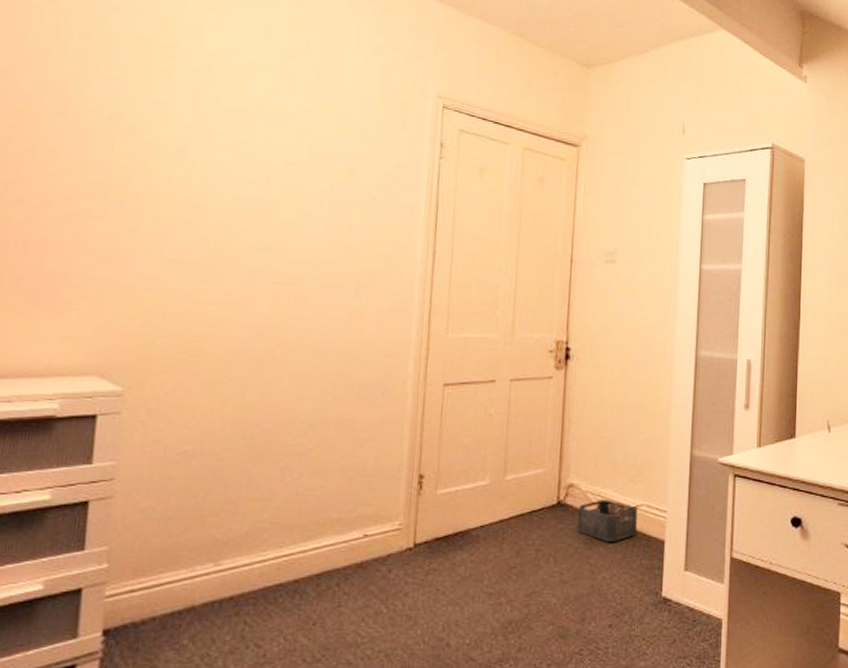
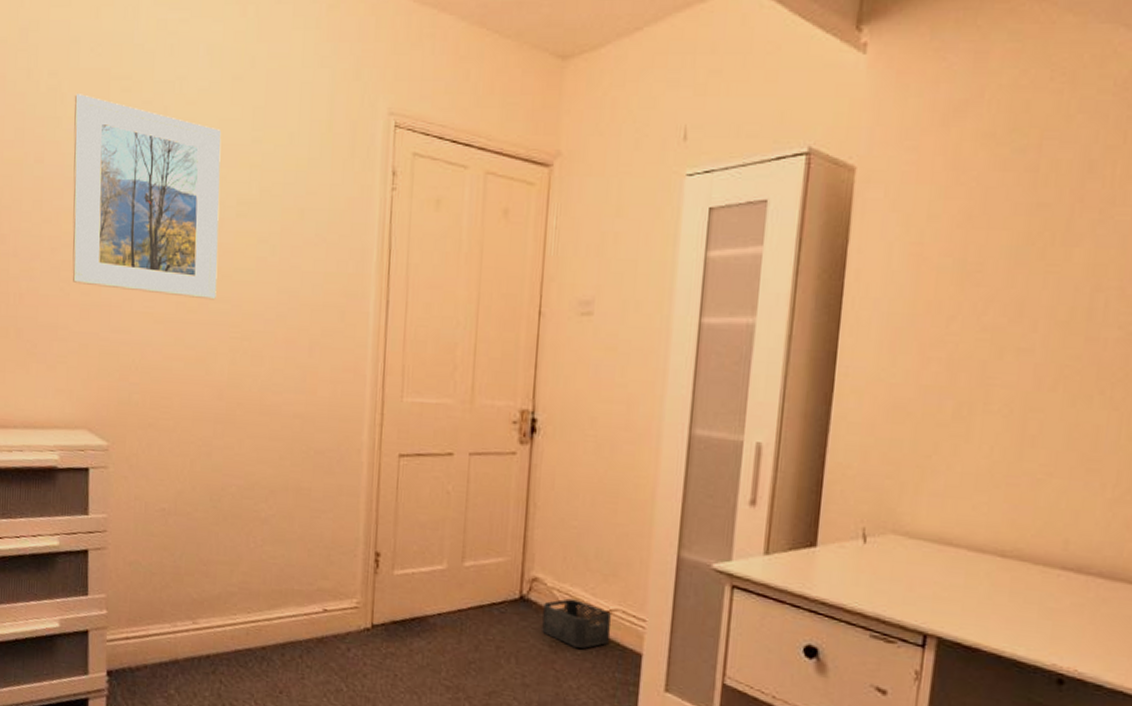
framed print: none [92,56,272,249] -> present [72,94,222,300]

